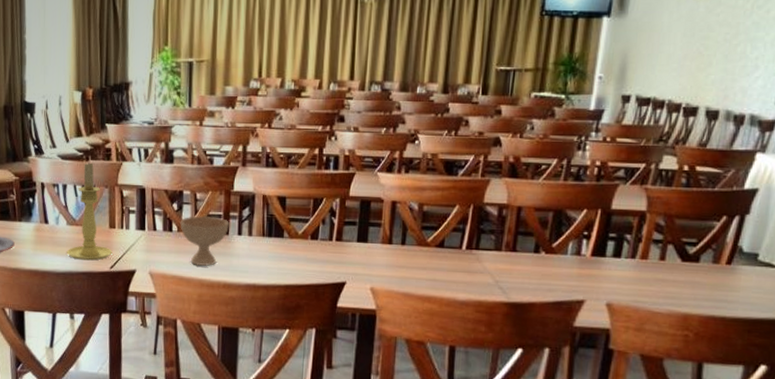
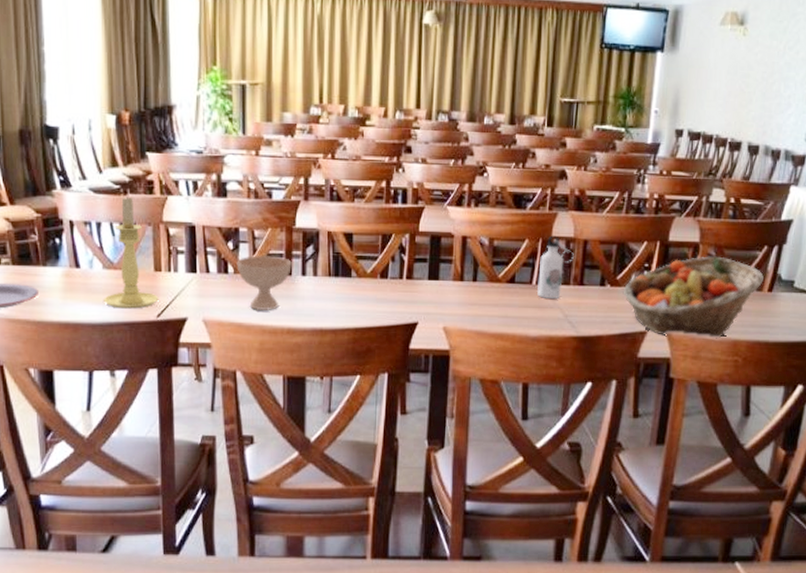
water bottle: none [466,201,507,264] -> present [536,235,574,299]
fruit basket: none [558,225,721,312] -> present [623,256,764,339]

